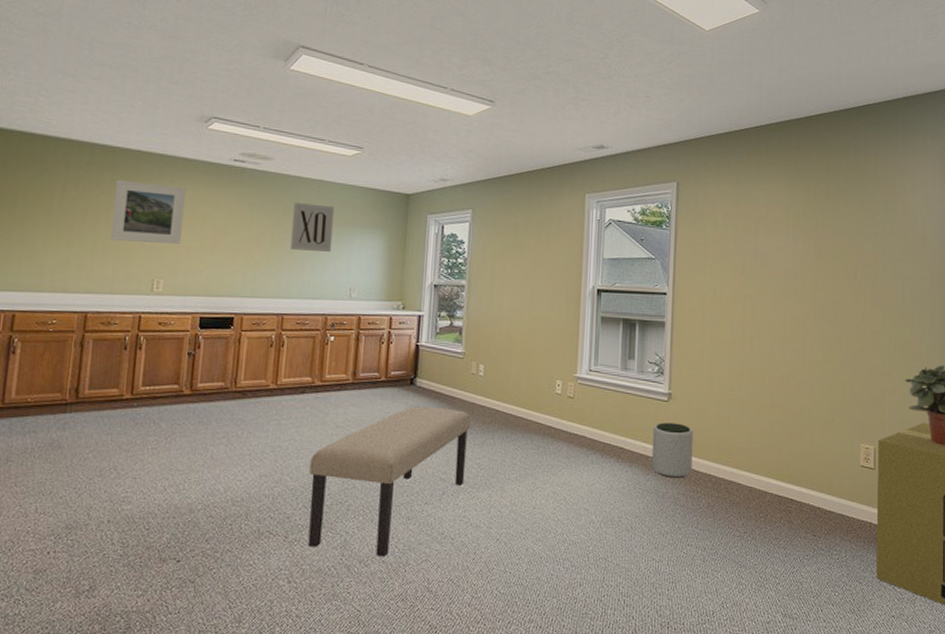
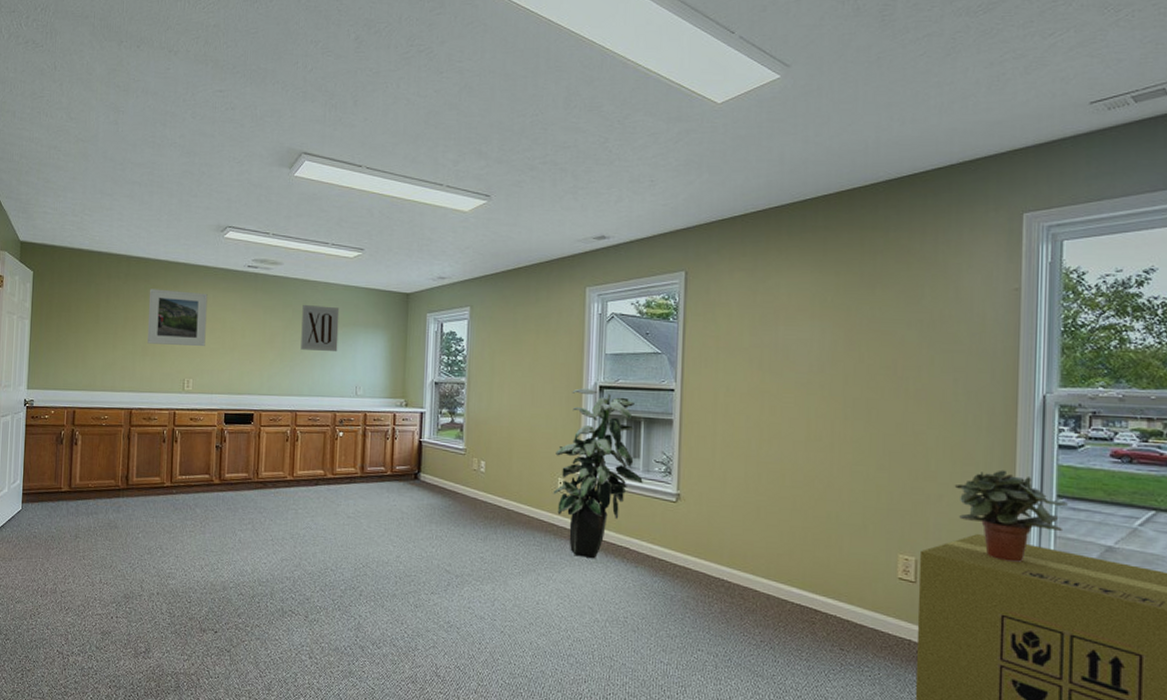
bench: present [308,406,471,557] -> none [325,499,474,641]
indoor plant: none [551,291,637,460] -> present [553,388,643,559]
plant pot: present [651,422,693,478] -> none [658,524,704,581]

